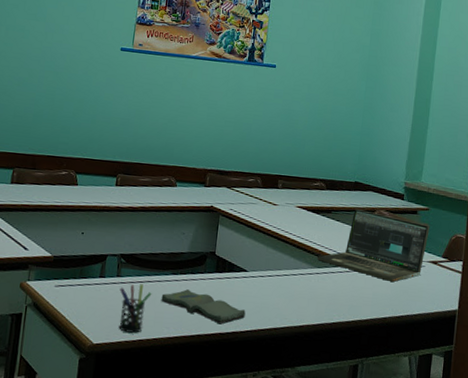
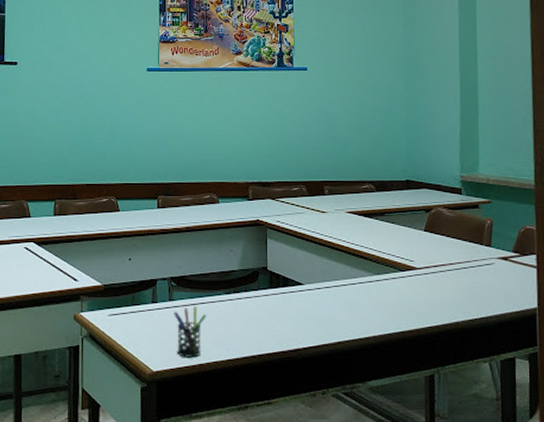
diary: present [161,289,246,325] -> none [217,308,306,342]
laptop: present [317,209,430,283] -> none [376,209,495,284]

